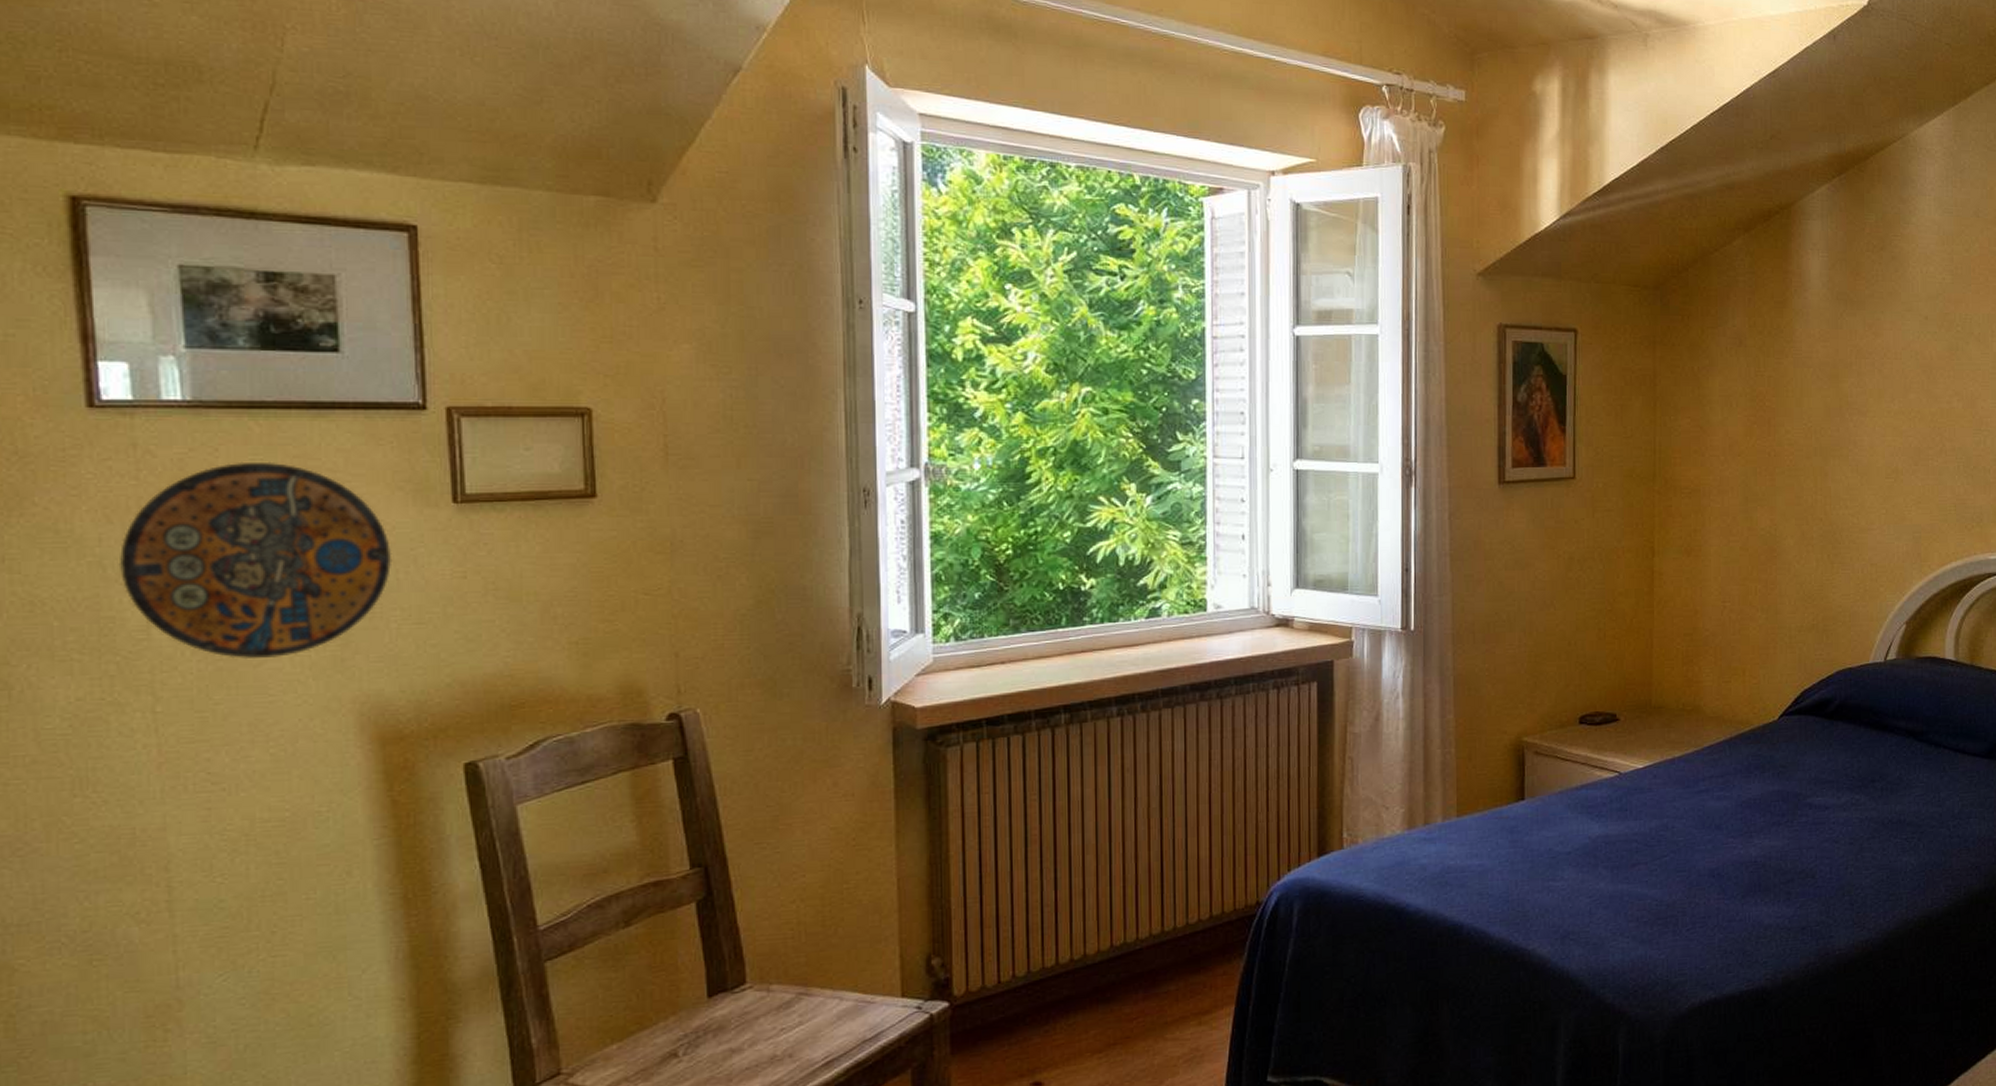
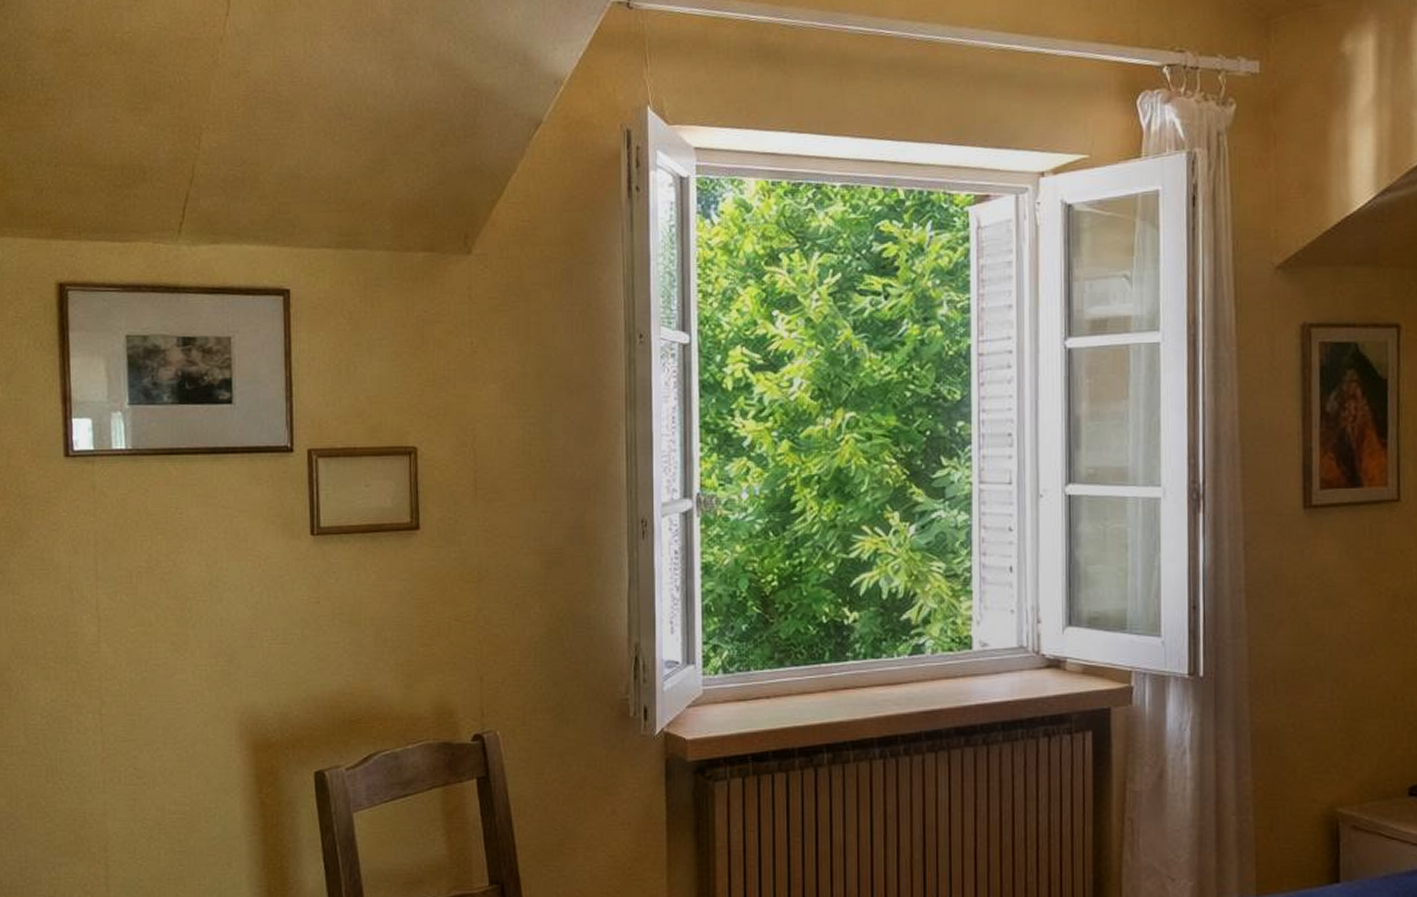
manhole cover: present [118,461,393,660] -> none [81,500,266,672]

